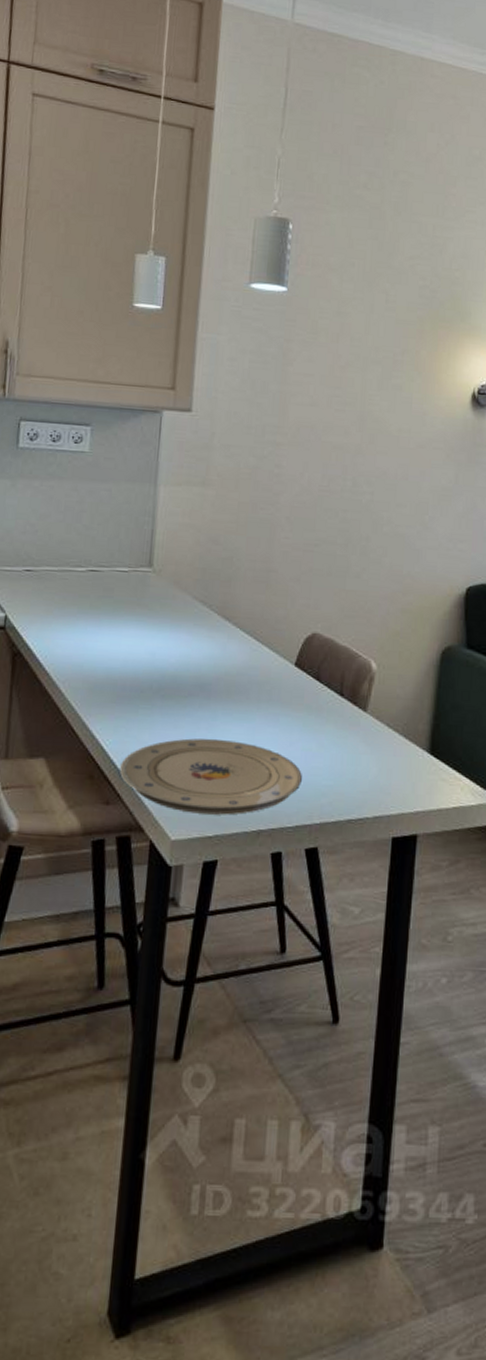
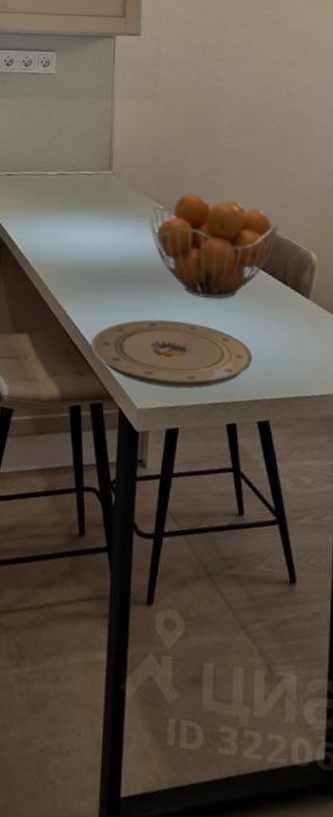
fruit basket: none [193,595,337,715] -> present [149,193,279,300]

